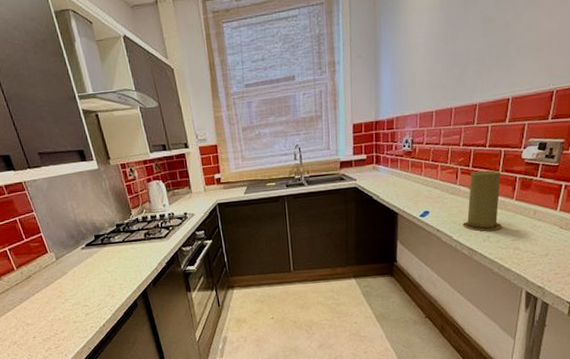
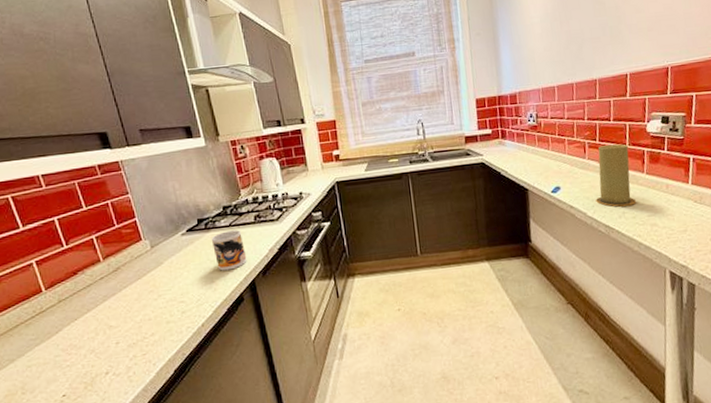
mug: none [107,245,139,281] -> present [211,230,247,271]

